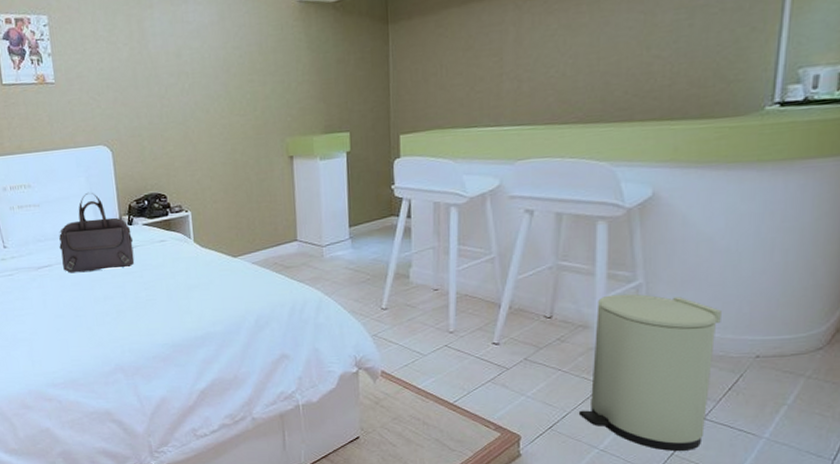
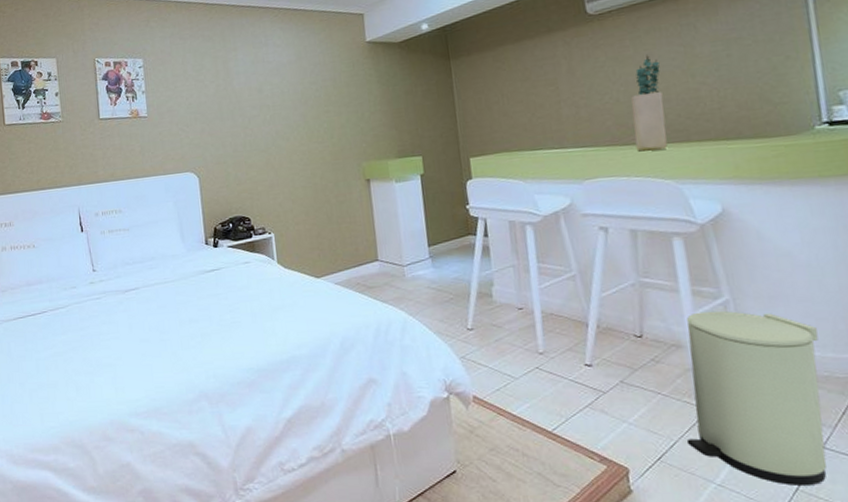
handbag: present [59,192,135,273] -> none [146,216,220,296]
vase: none [575,23,615,131] -> present [630,55,668,152]

